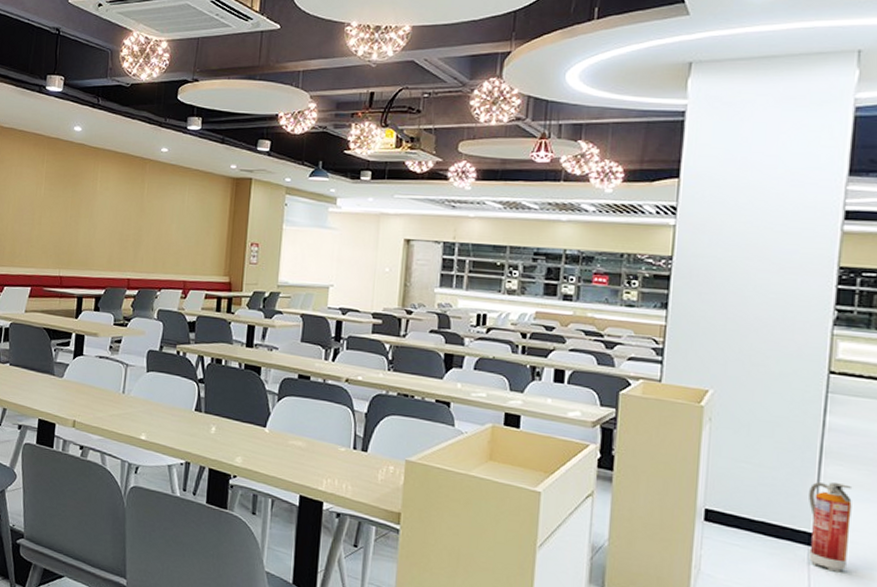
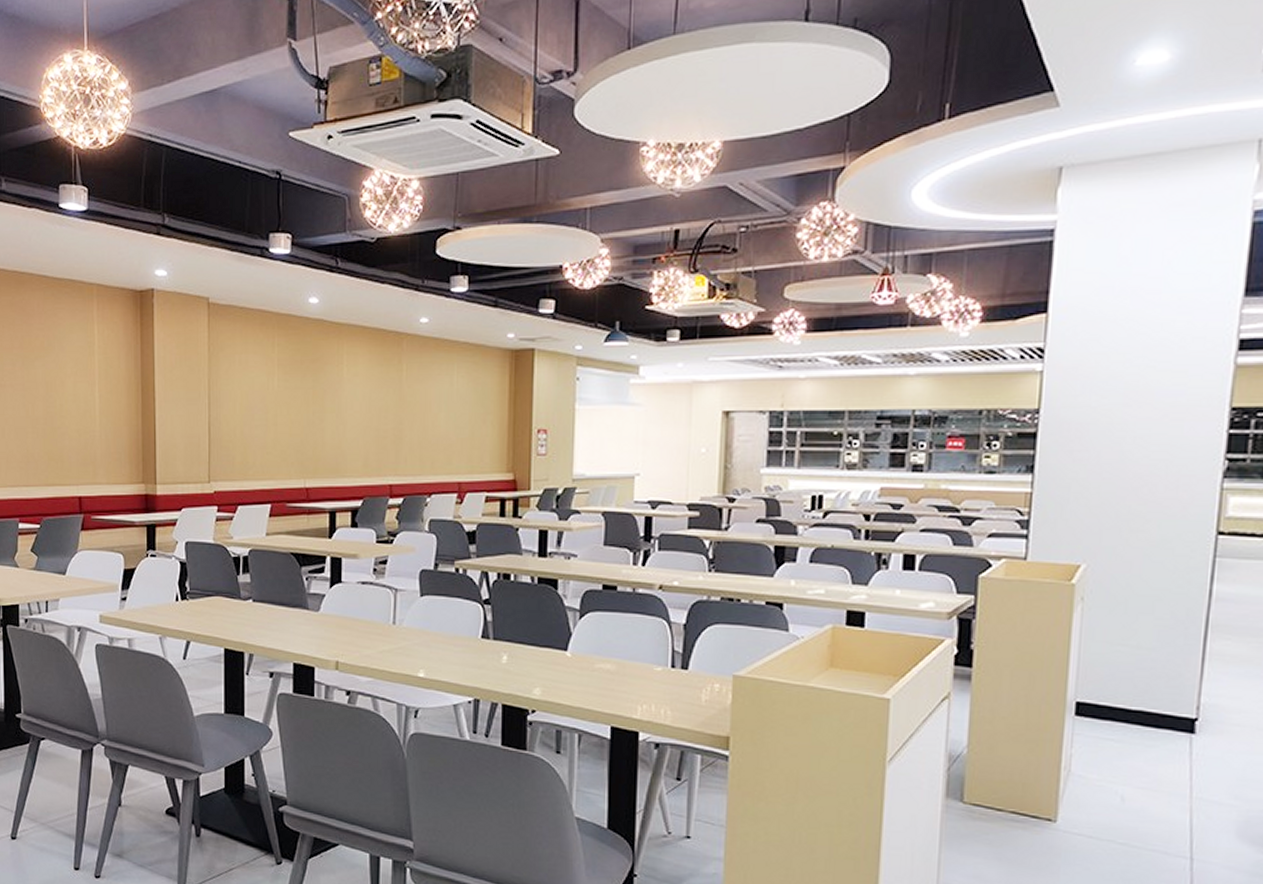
fire extinguisher: present [809,481,853,572] -> none [1191,659,1241,760]

